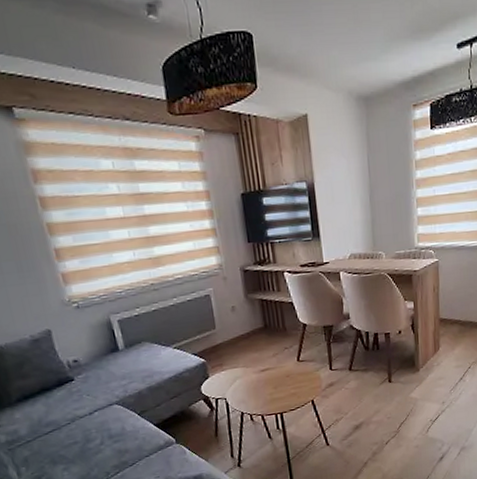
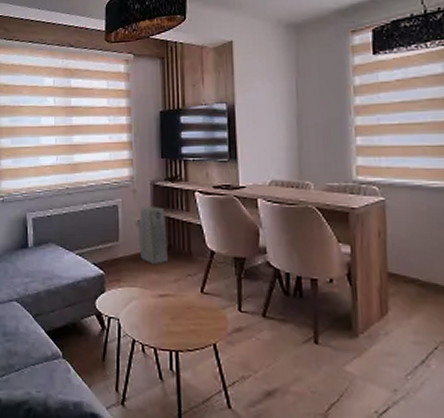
air purifier: none [233,291,265,345] -> present [139,207,168,264]

